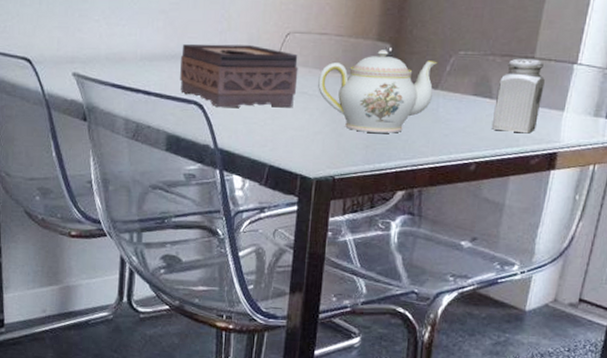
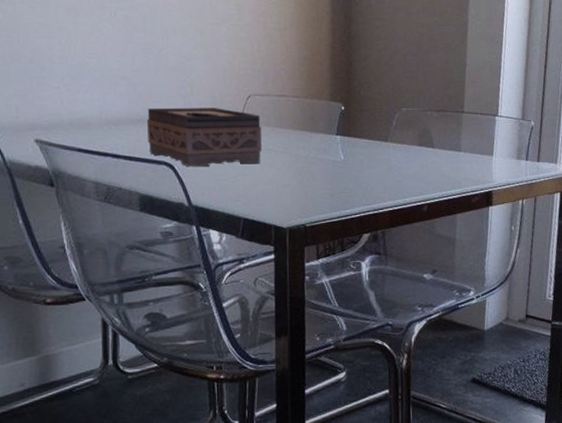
teapot: present [318,50,438,133] -> none [281,109,385,183]
salt shaker: present [492,58,545,134] -> none [437,113,475,176]

